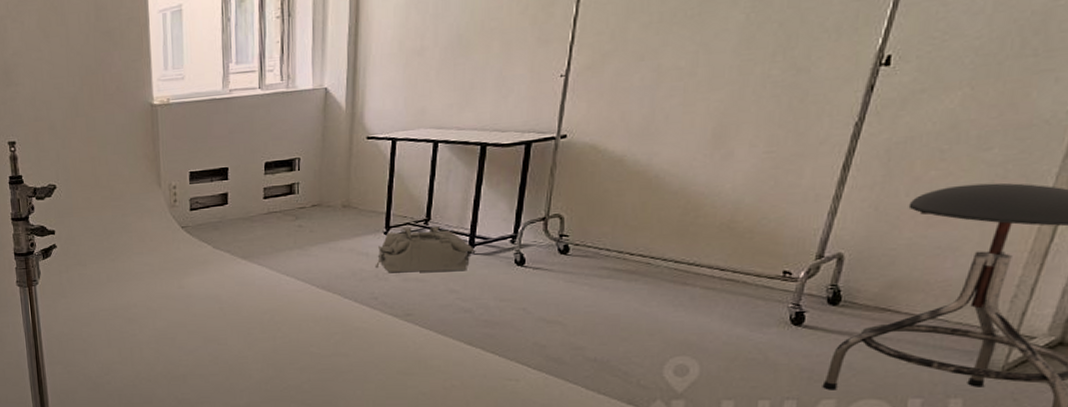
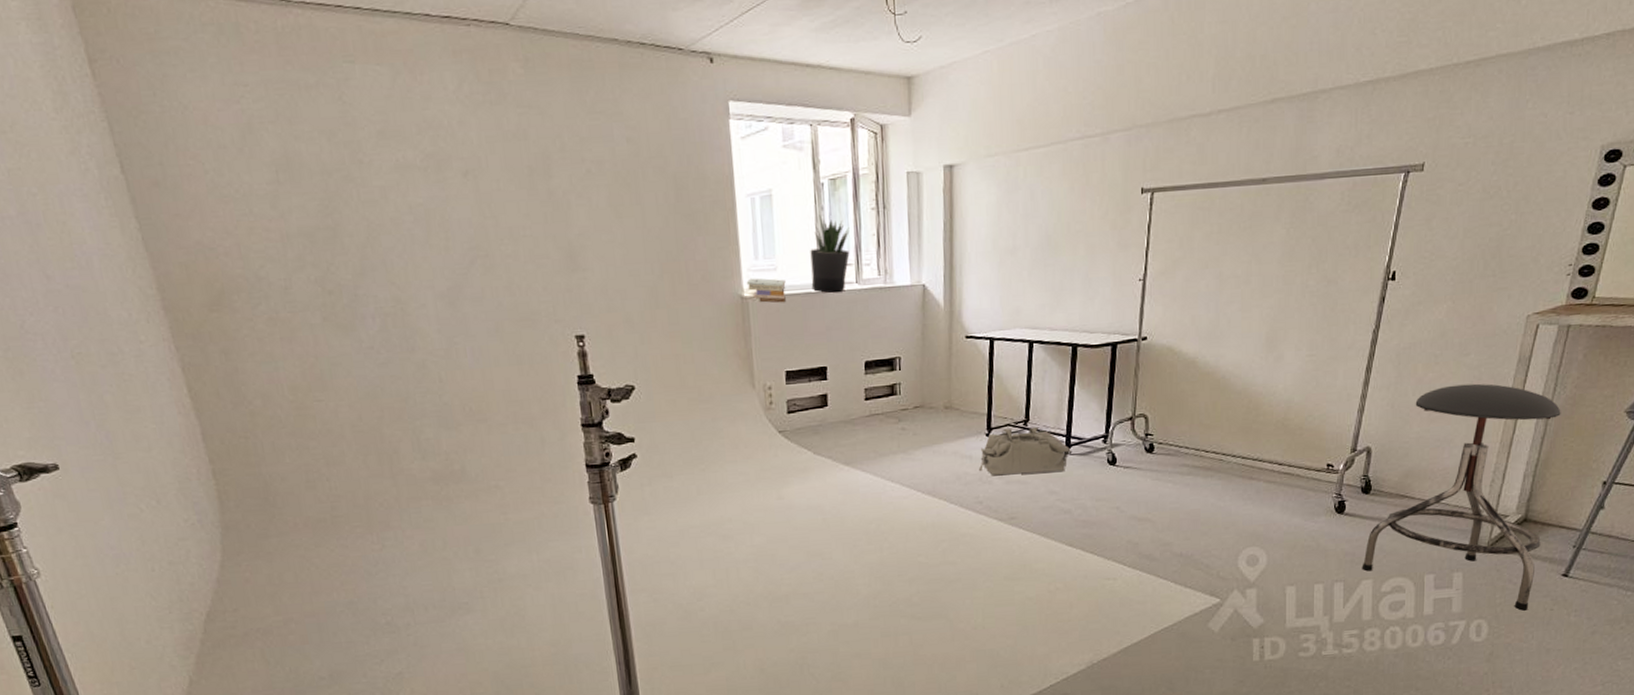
books: none [156,87,193,110] -> present [746,278,786,303]
planter: none [216,25,254,99] -> present [810,215,850,293]

